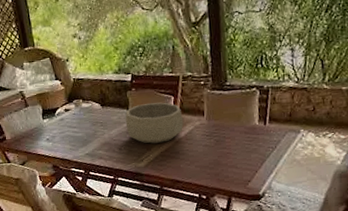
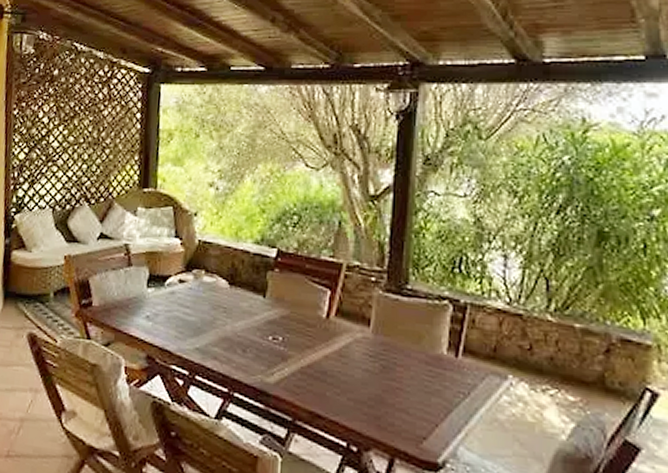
decorative bowl: present [125,102,184,144] -> none [257,292,340,354]

